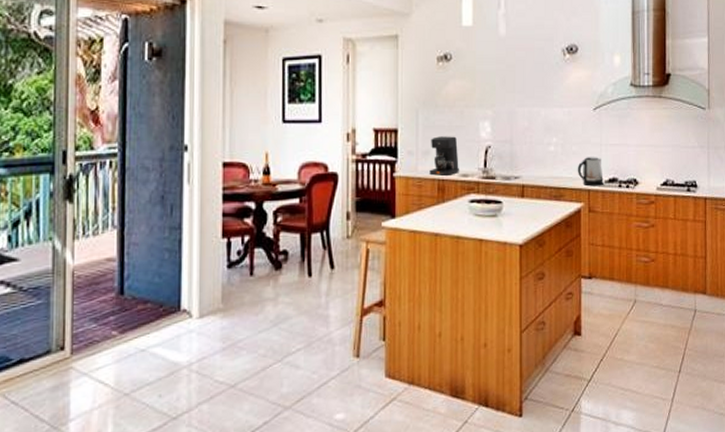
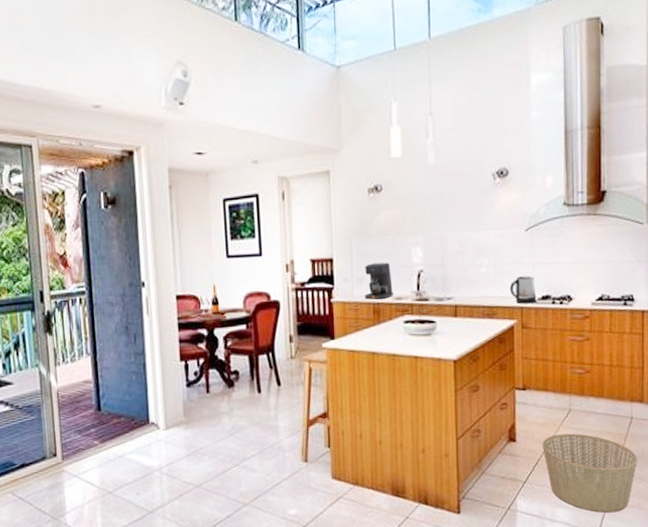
basket: none [608,326,702,415] -> present [542,433,638,513]

